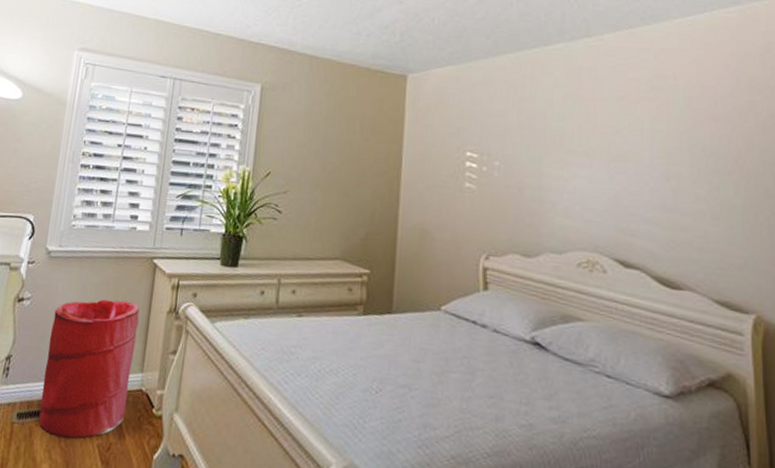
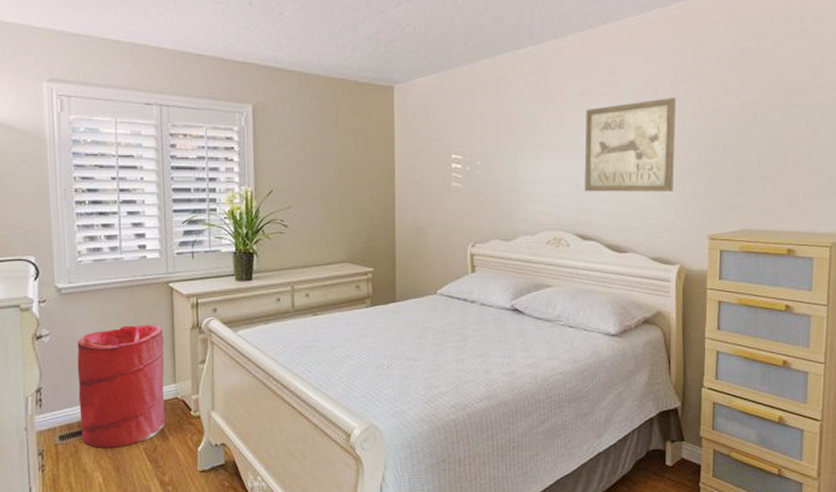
wall art: none [625,109,742,220] -> present [585,98,676,192]

